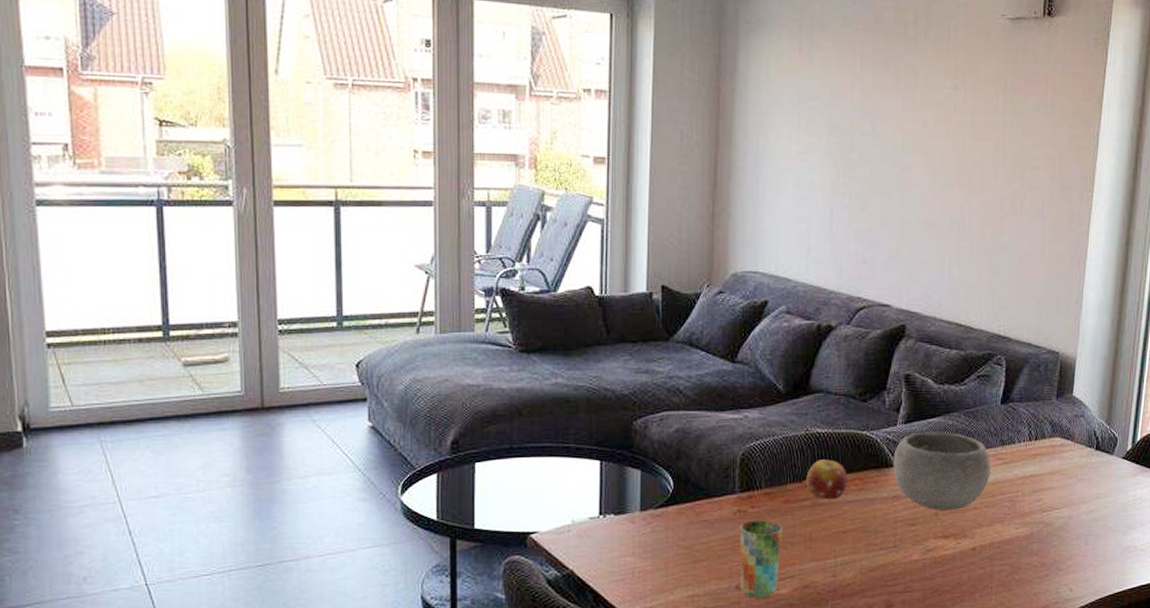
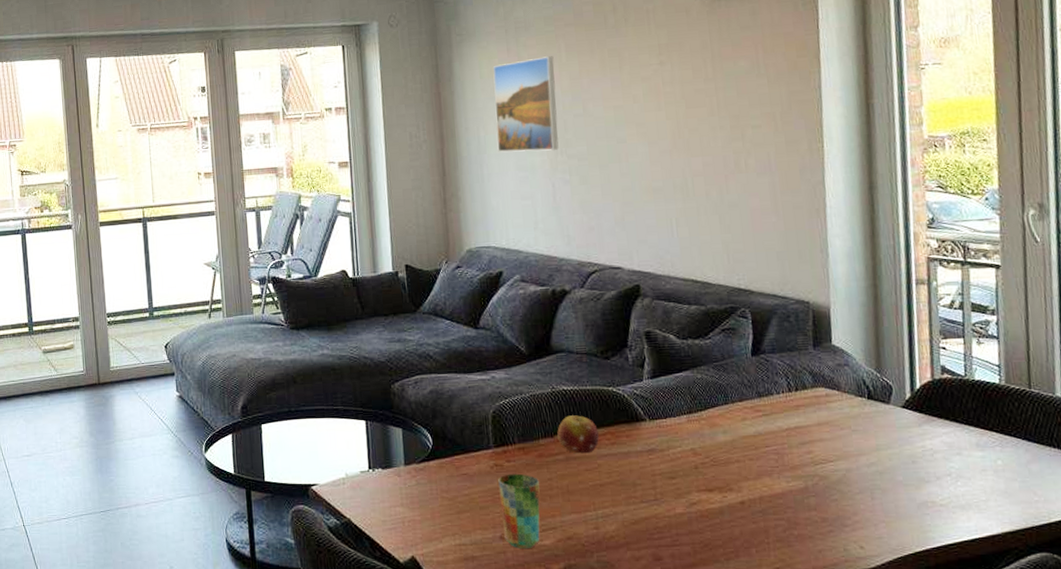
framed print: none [777,62,848,170] -> present [493,56,559,152]
bowl: present [893,432,992,511] -> none [643,385,751,464]

